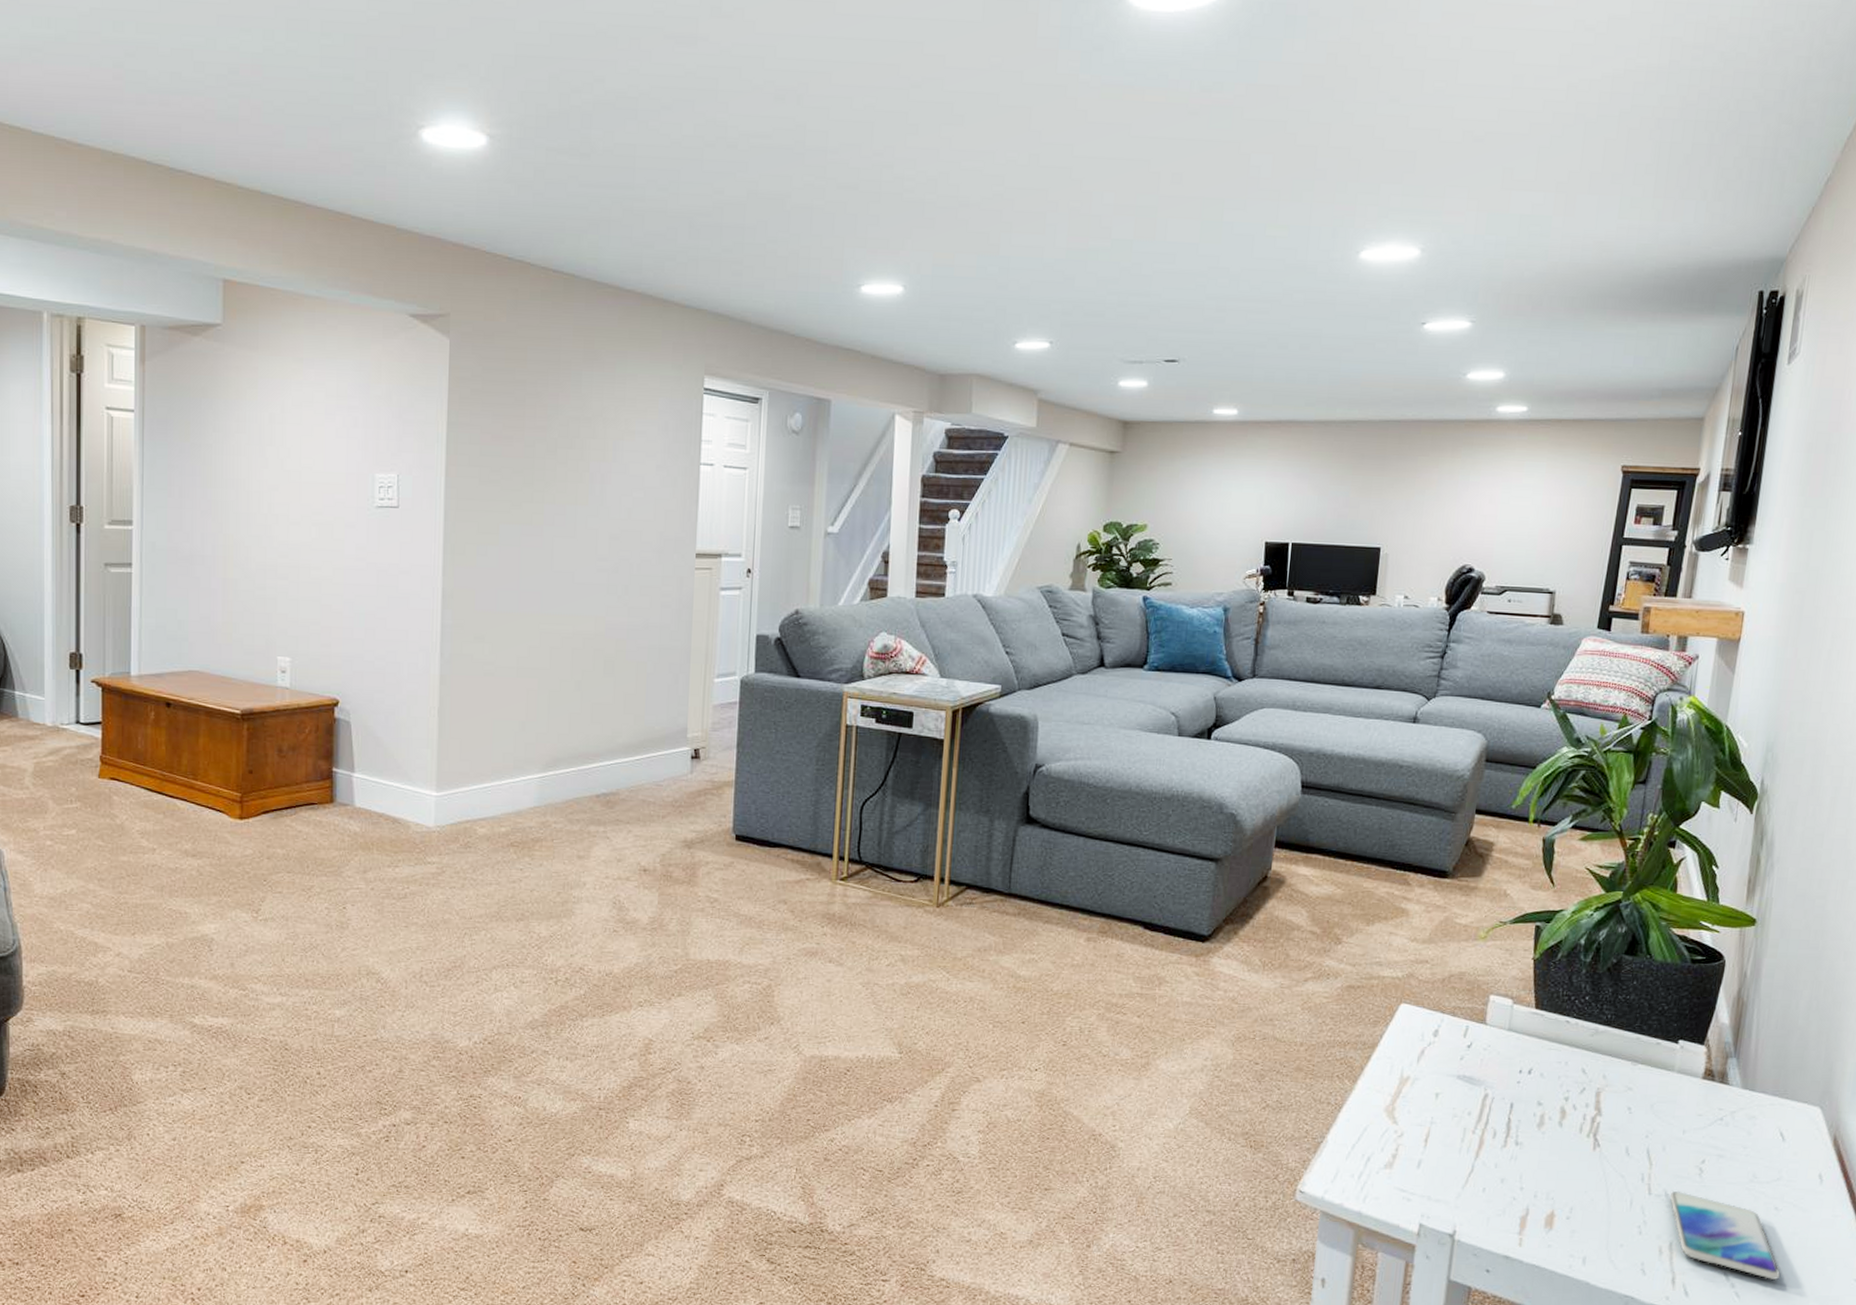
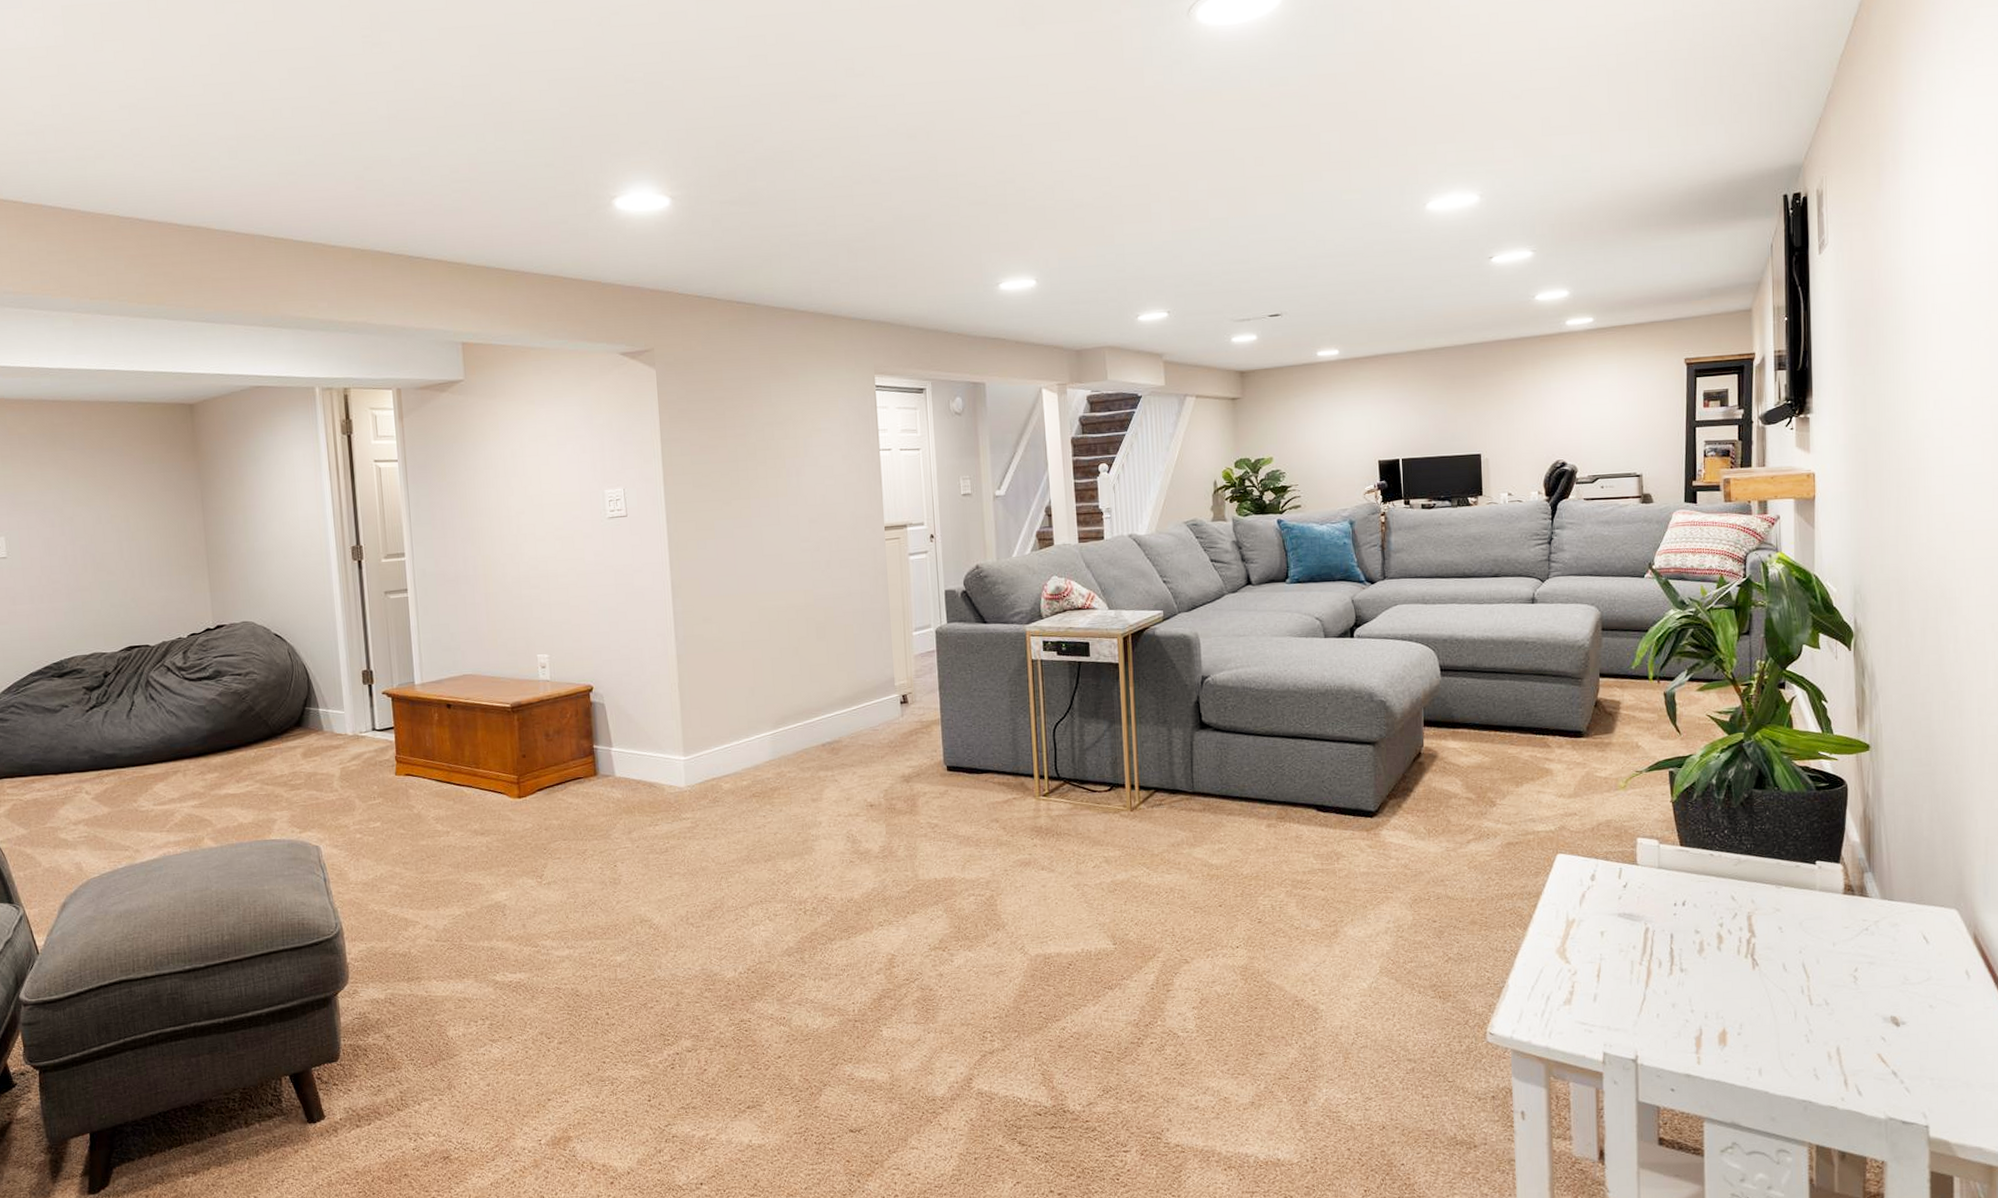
smartphone: present [1669,1190,1781,1281] -> none [1830,999,1945,1073]

